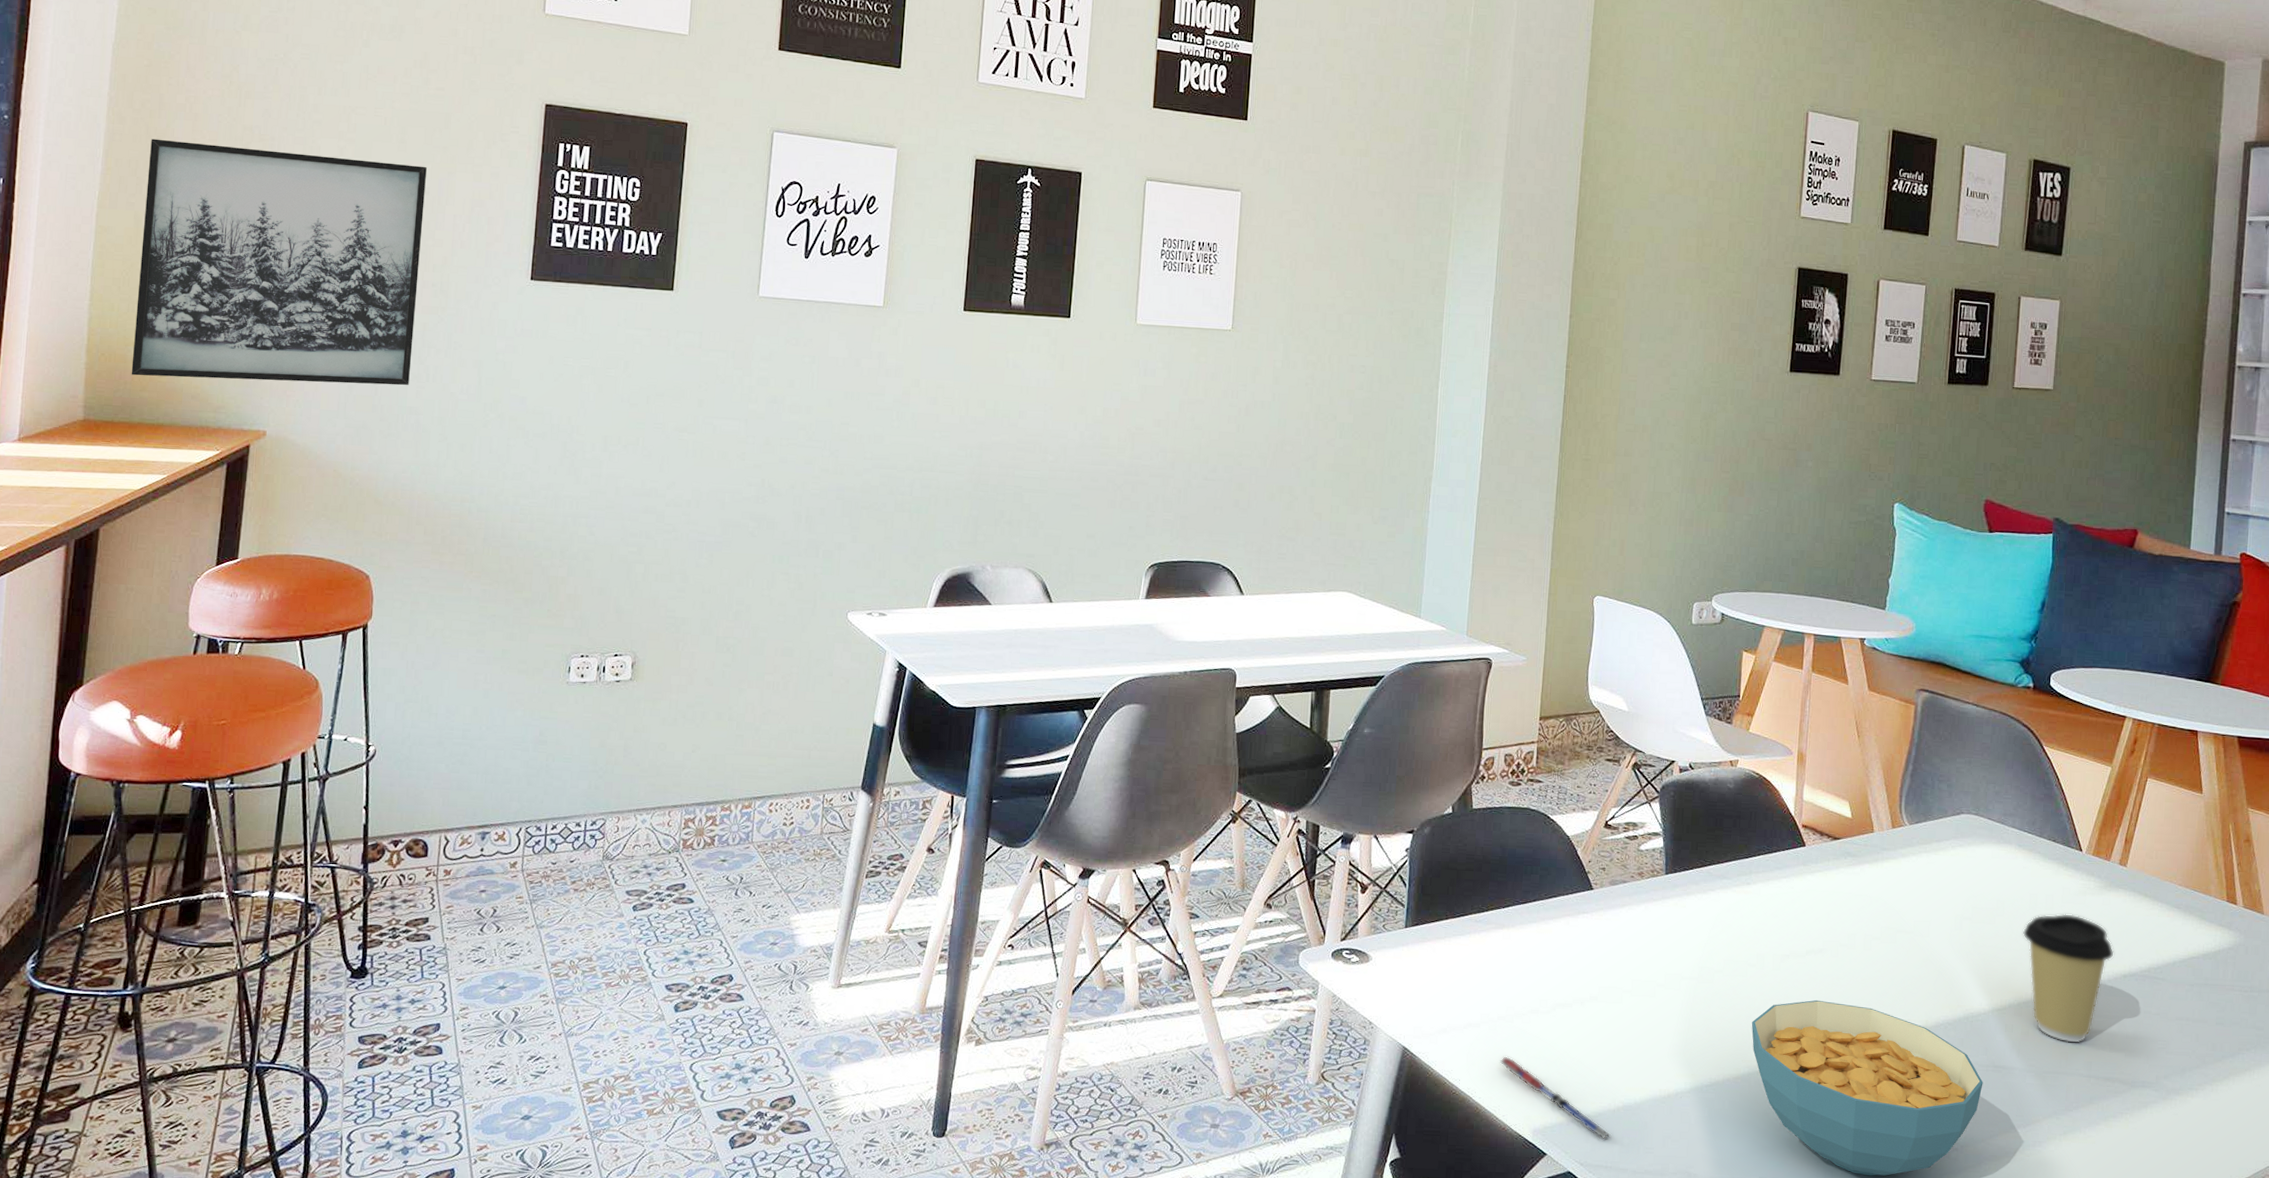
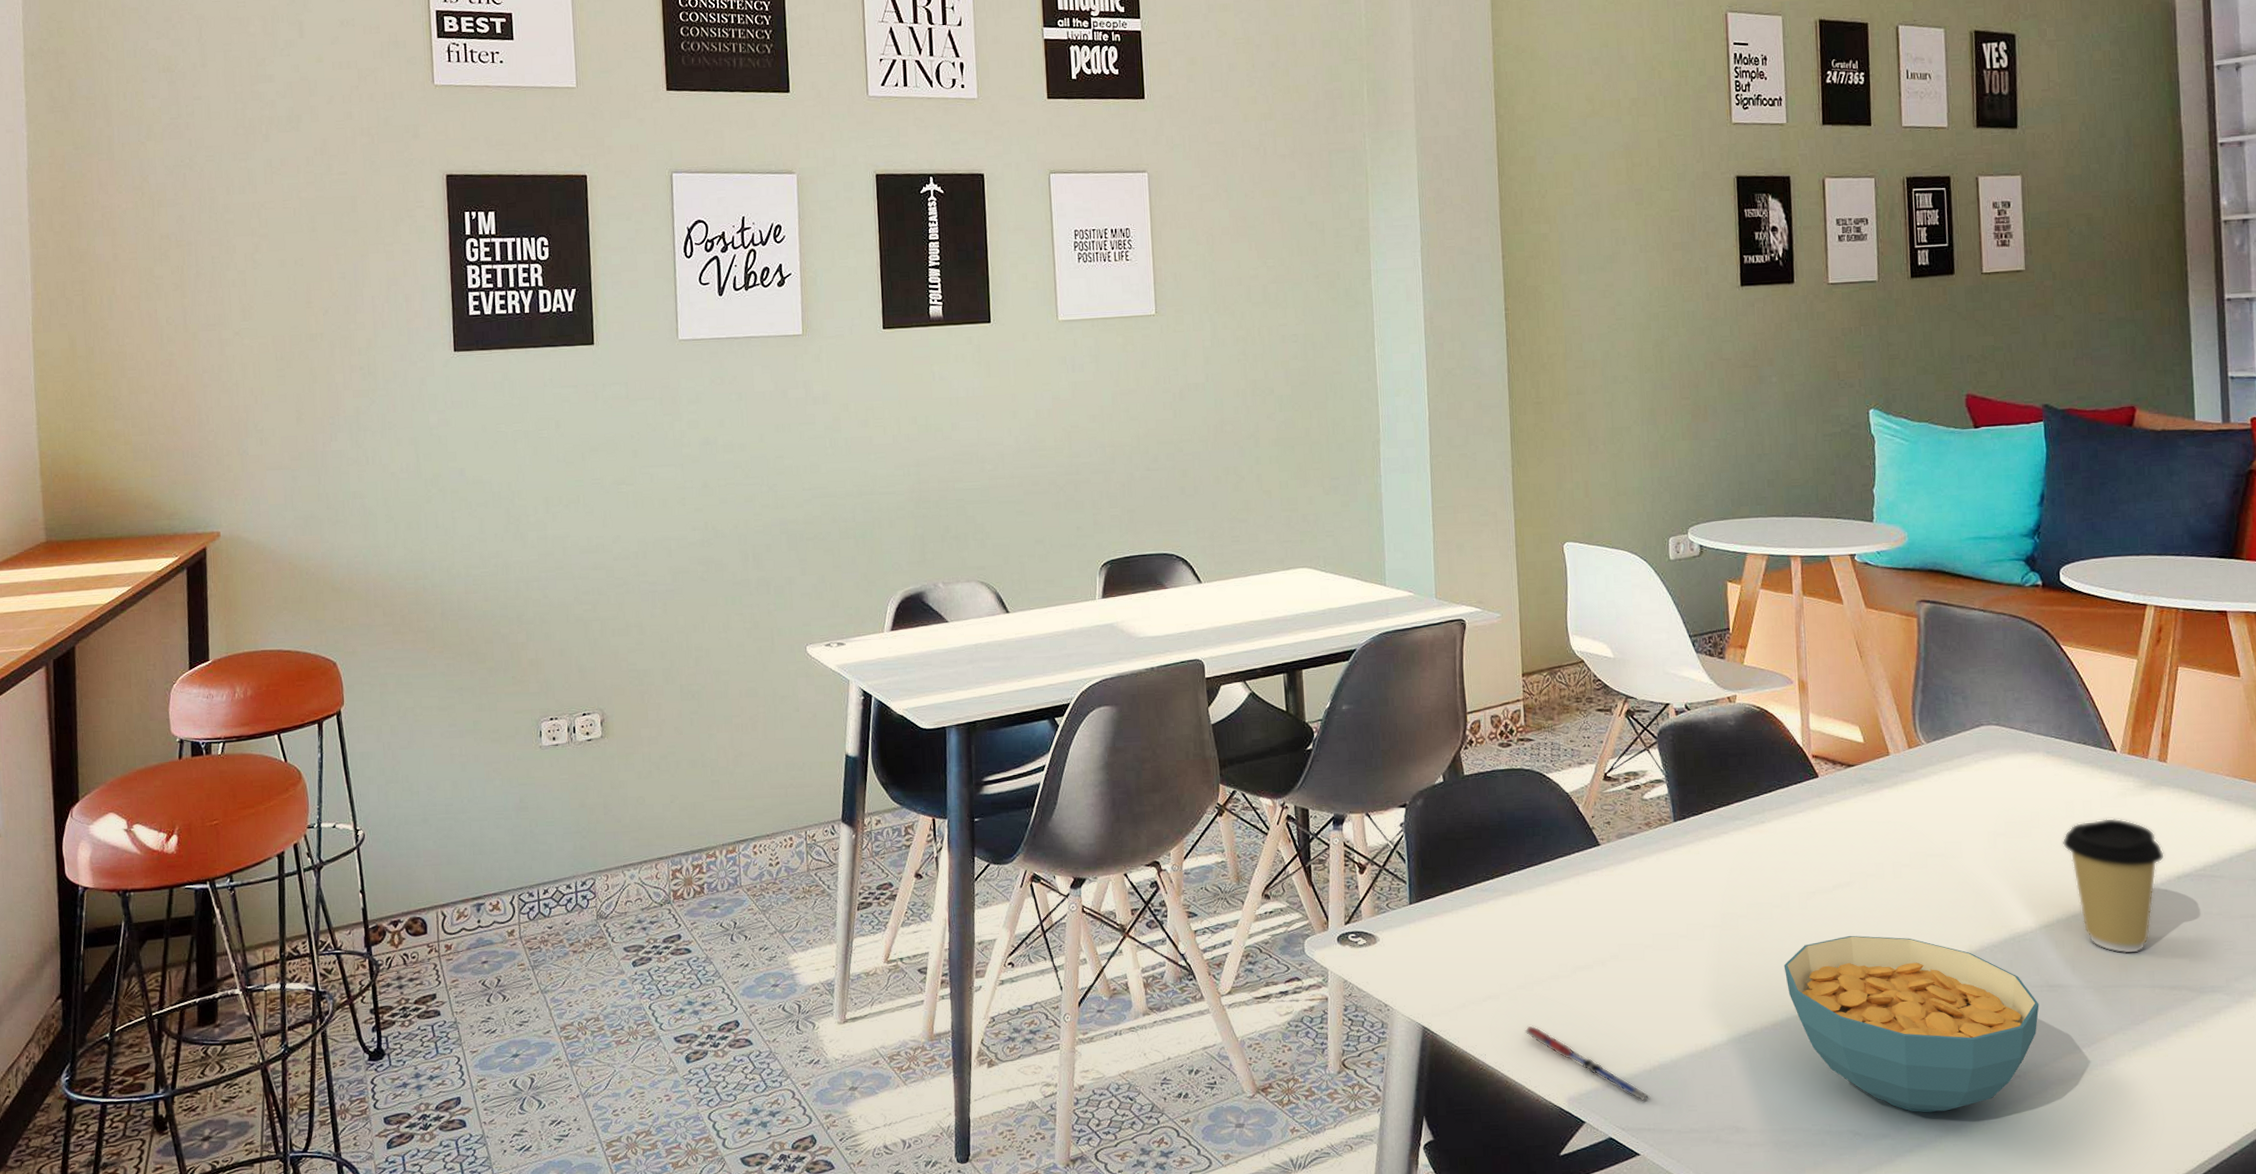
wall art: present [131,138,428,386] -> none [74,252,350,493]

